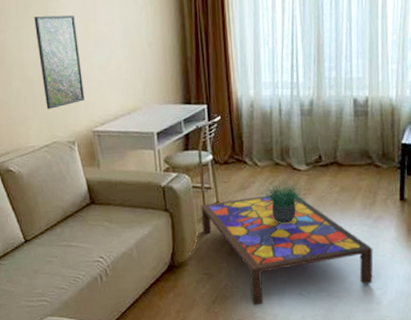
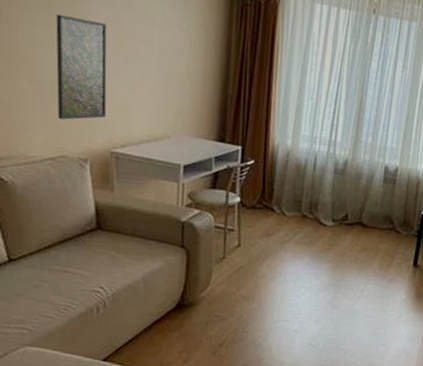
coffee table: present [201,194,373,306] -> none [219,245,383,352]
potted plant: present [261,177,305,223] -> none [284,231,328,274]

